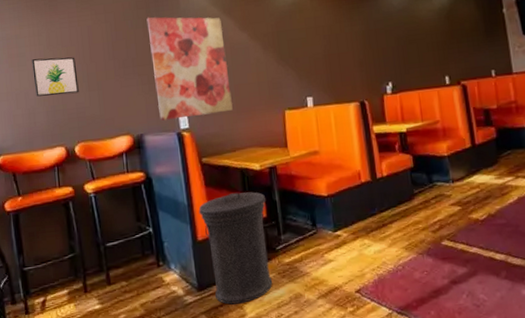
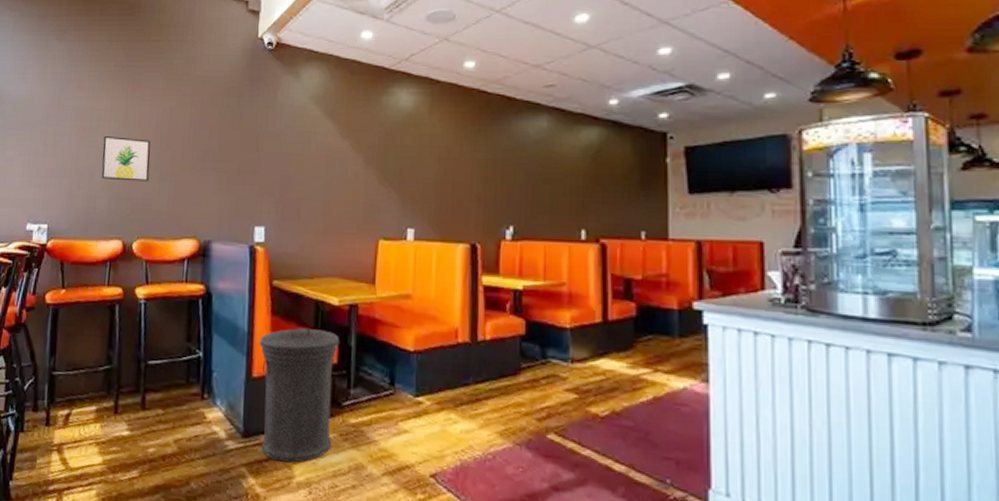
wall art: present [146,16,233,121] -> none [233,107,321,230]

